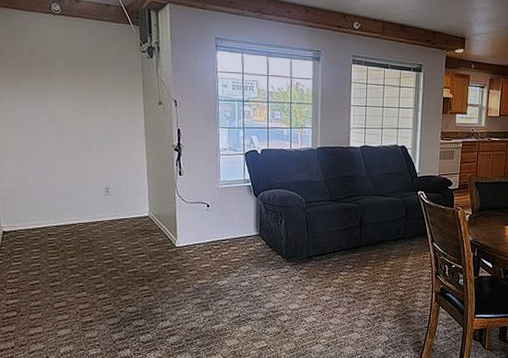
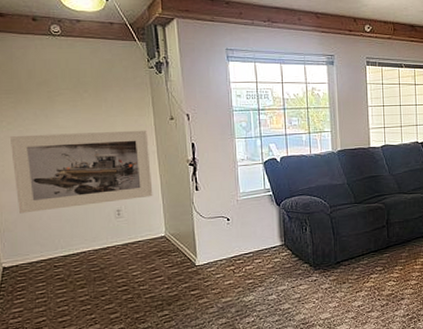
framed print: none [12,109,140,183] -> present [10,130,153,214]

